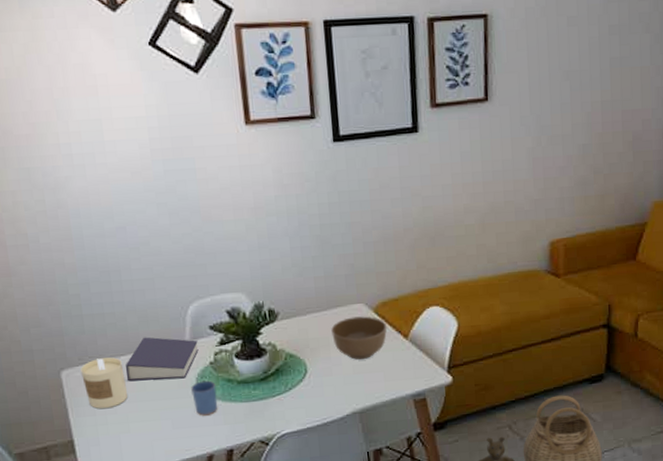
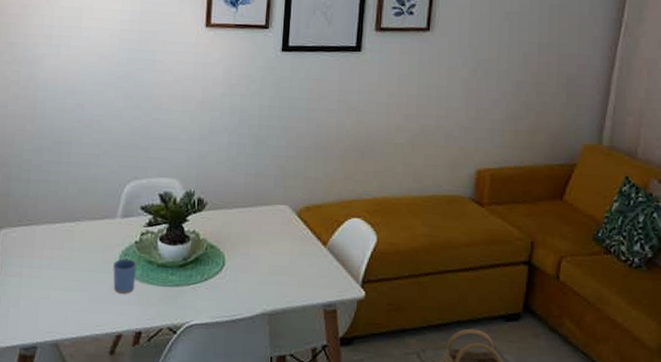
candle: present [80,357,128,409] -> none [17,222,56,272]
book: present [126,337,199,382] -> none [57,208,128,254]
bowl: present [331,316,388,360] -> none [253,217,308,261]

